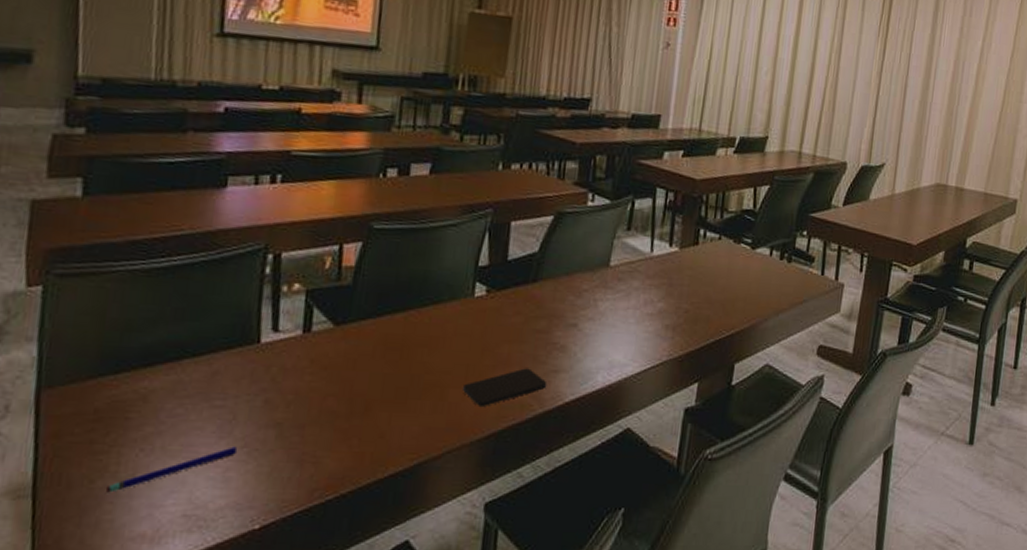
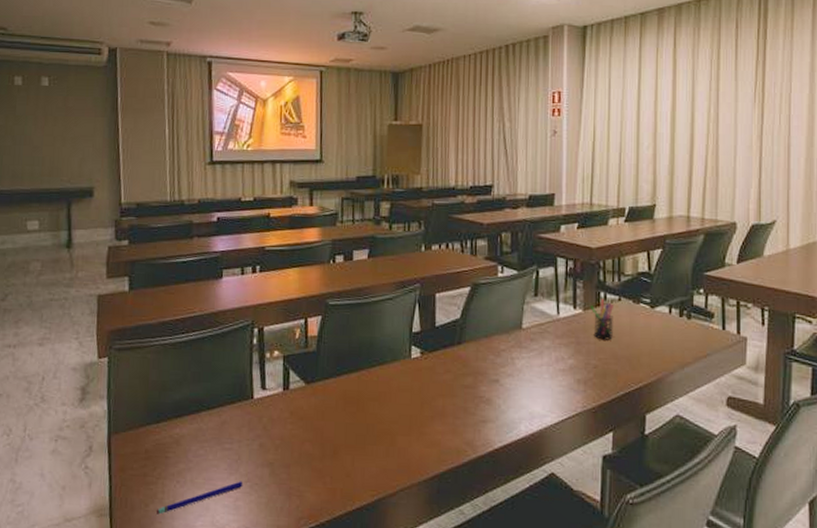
smartphone: present [462,368,548,406] -> none [408,418,478,452]
pen holder: none [687,237,713,283] -> present [590,299,613,340]

